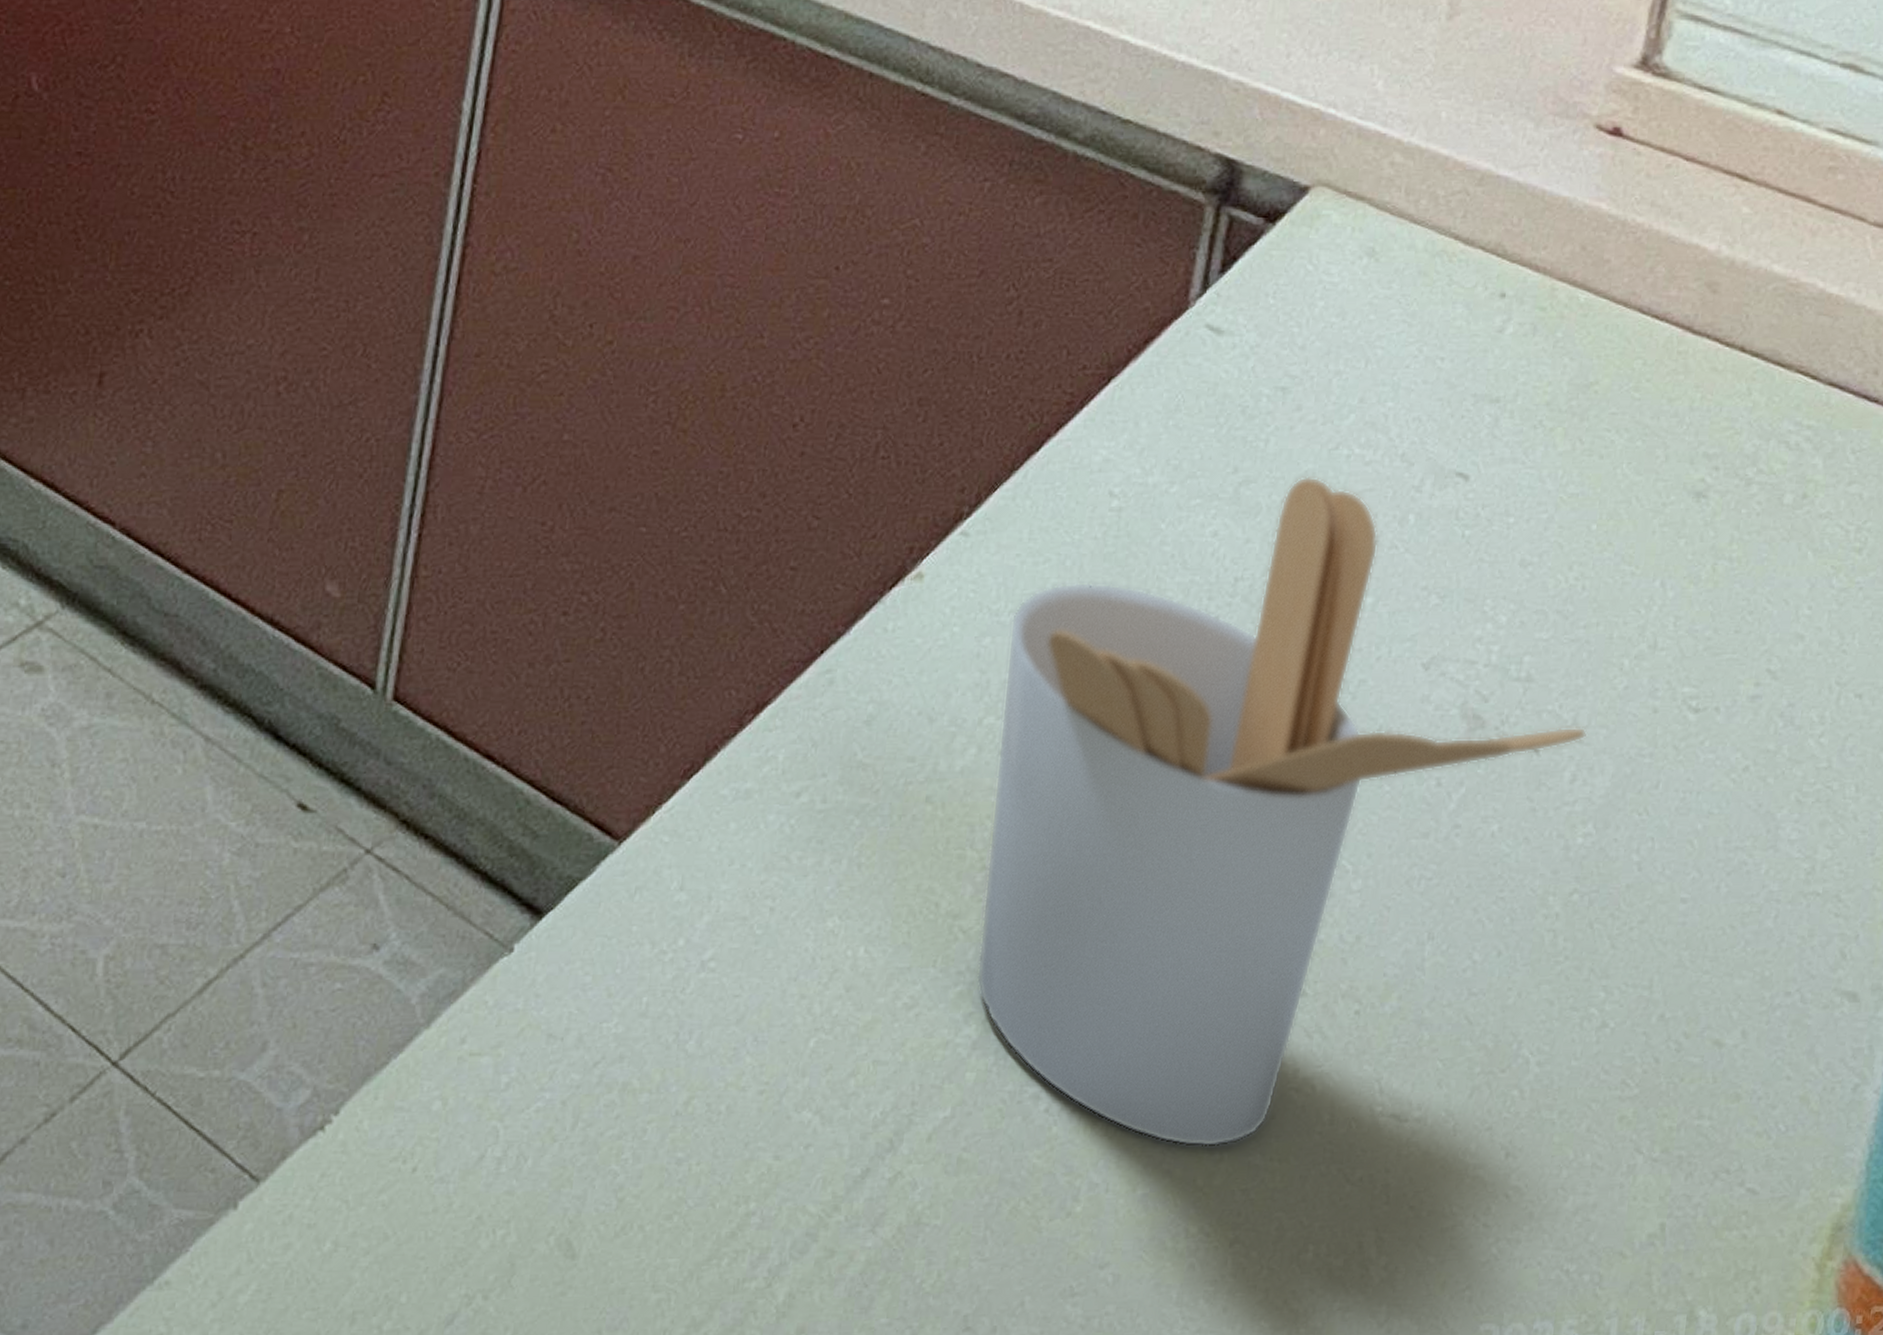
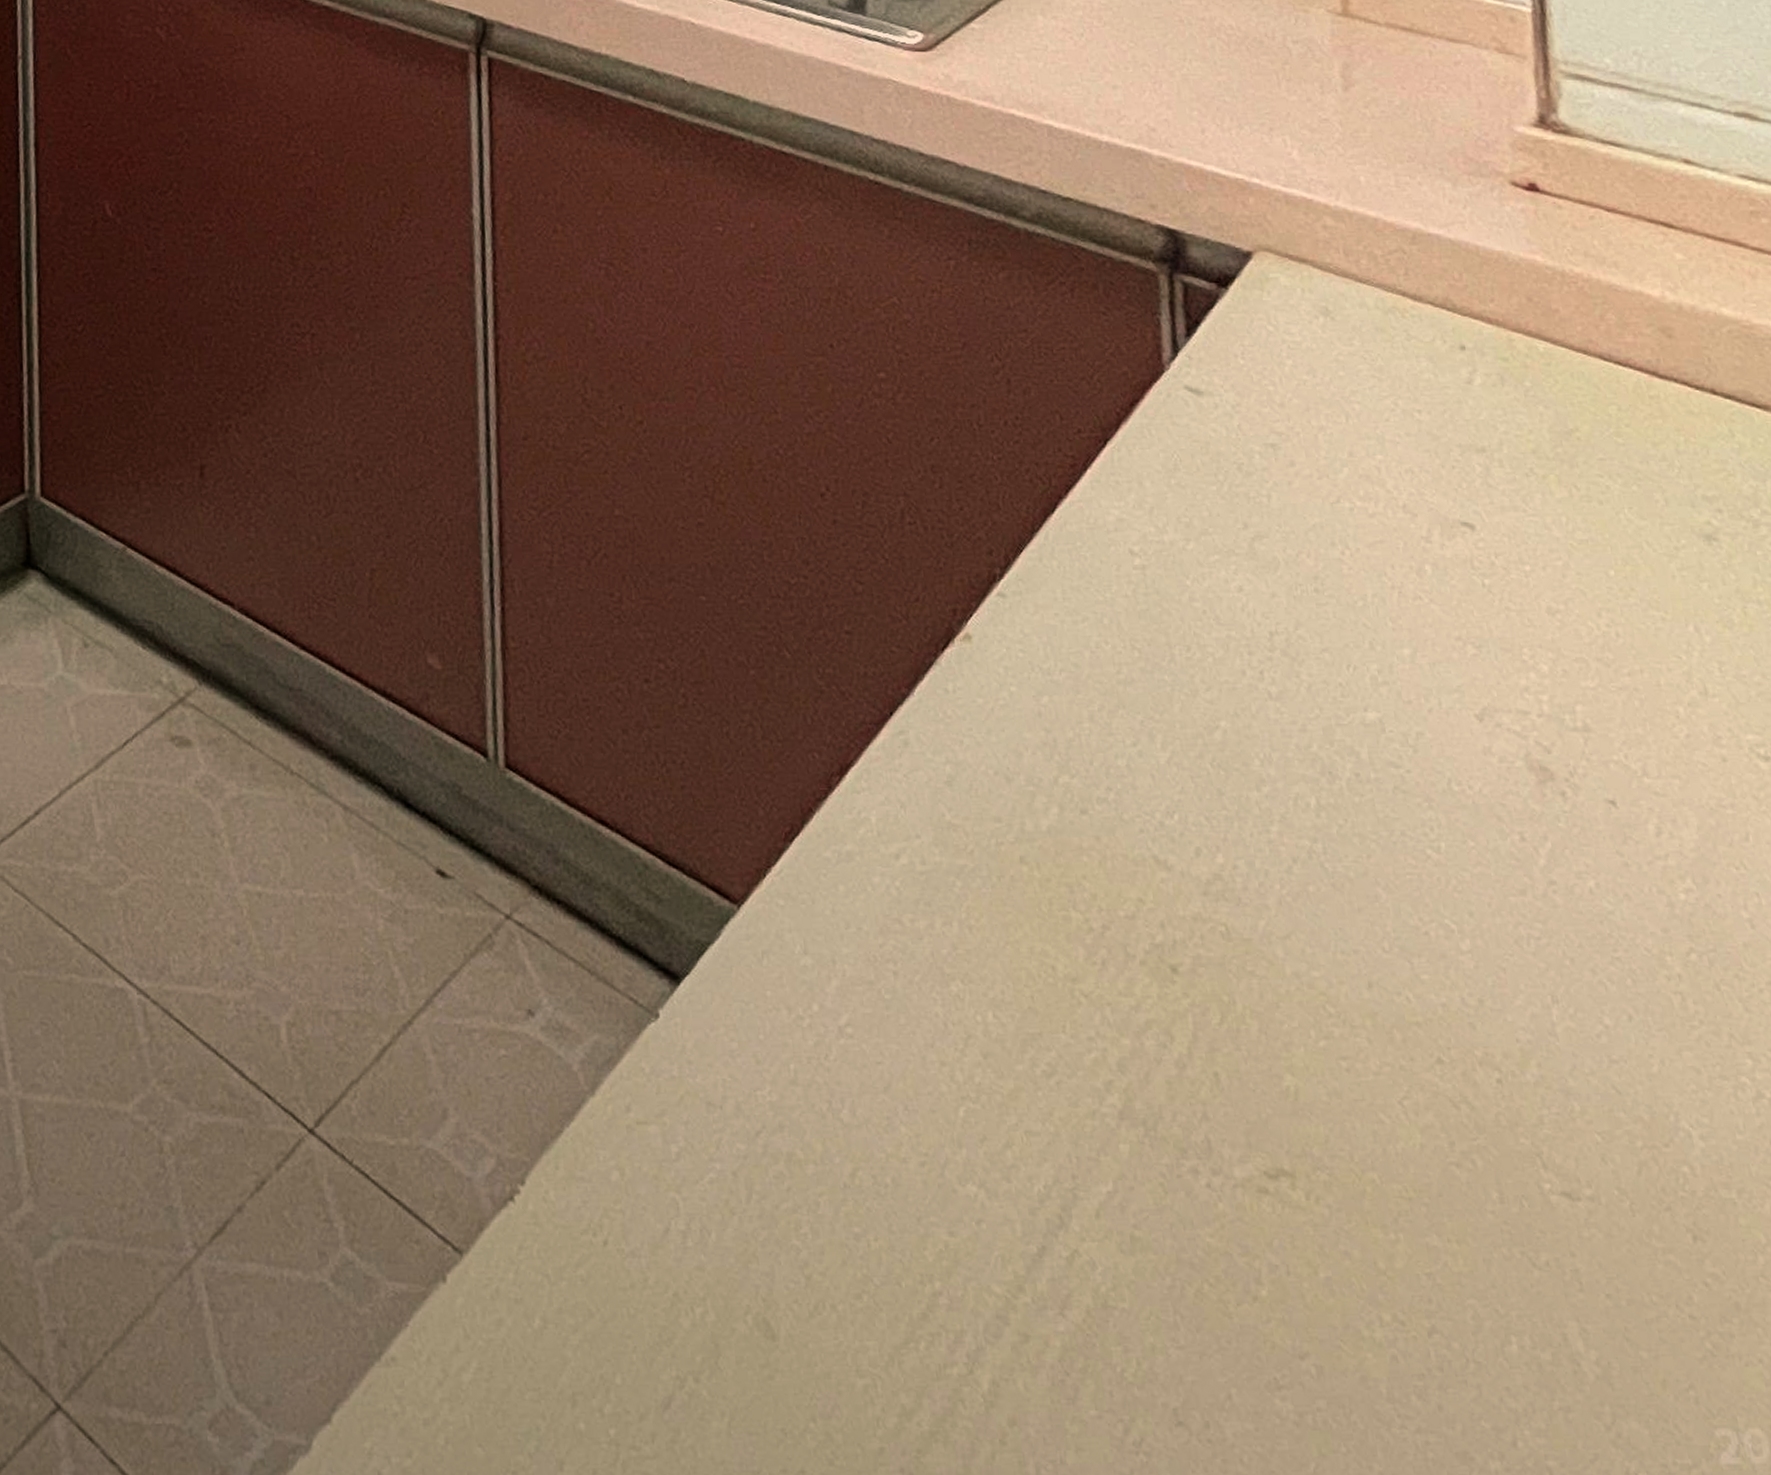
utensil holder: present [976,476,1587,1148] -> none [1063,530,1660,1227]

